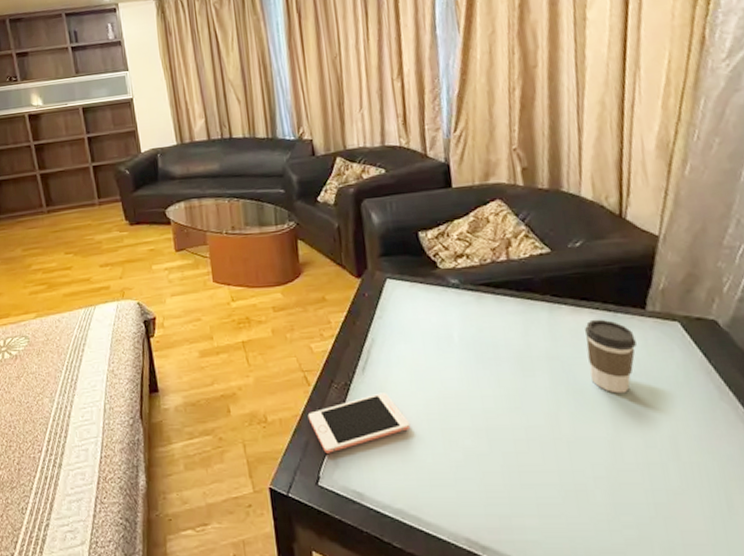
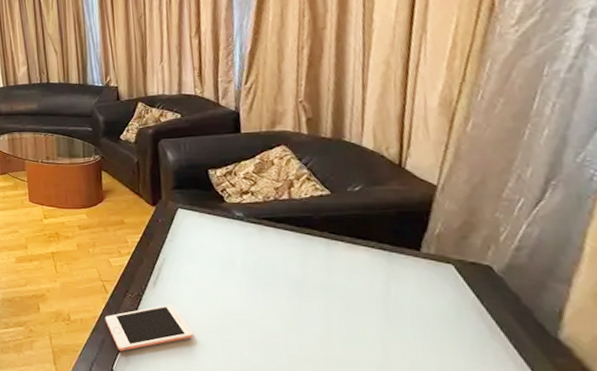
coffee cup: present [585,319,636,394] -> none [360,256,409,325]

